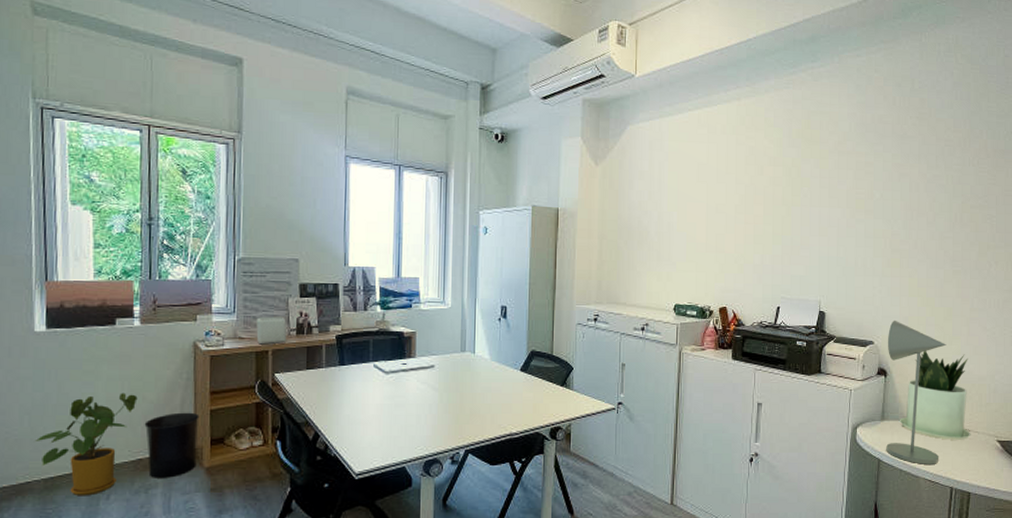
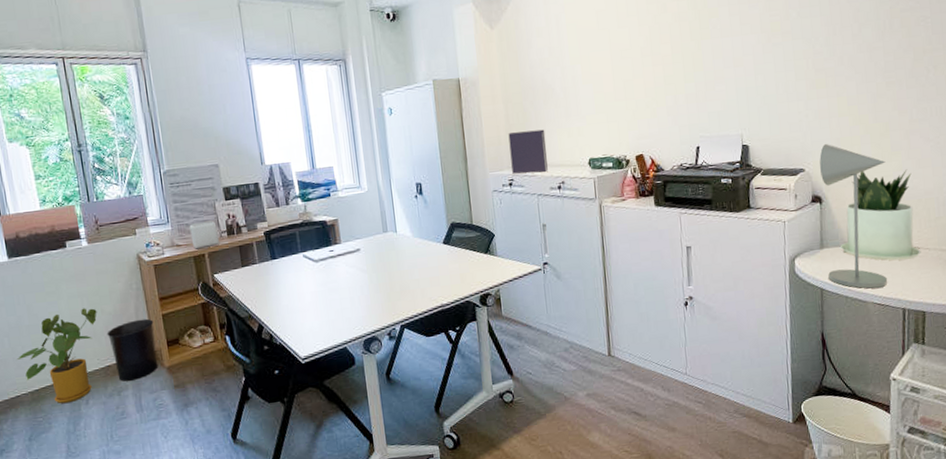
binder: none [599,269,636,313] -> present [508,129,548,174]

